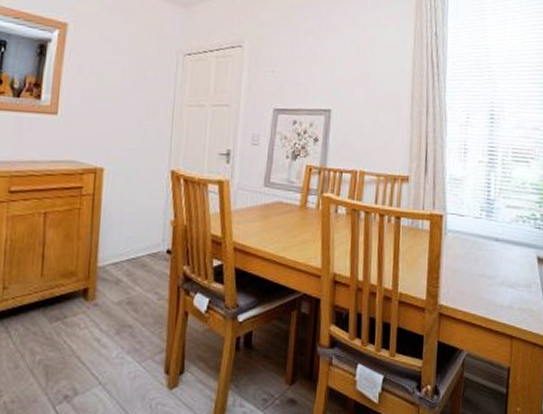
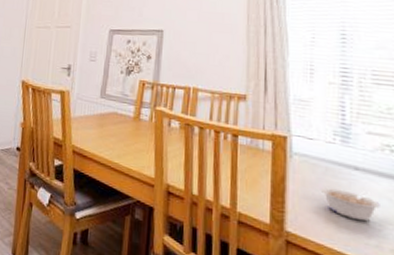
legume: none [469,259,513,287] -> present [321,187,380,221]

